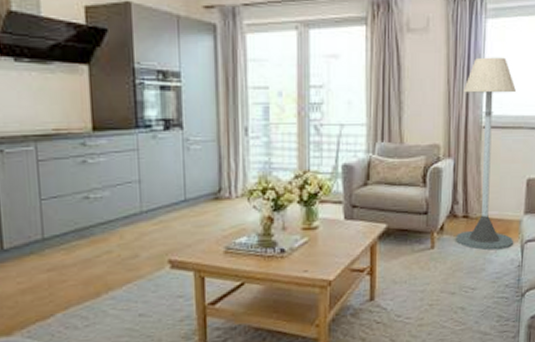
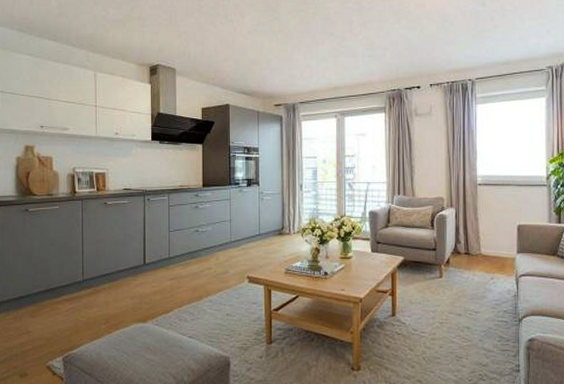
floor lamp: present [456,57,516,251] -> none [460,132,510,282]

